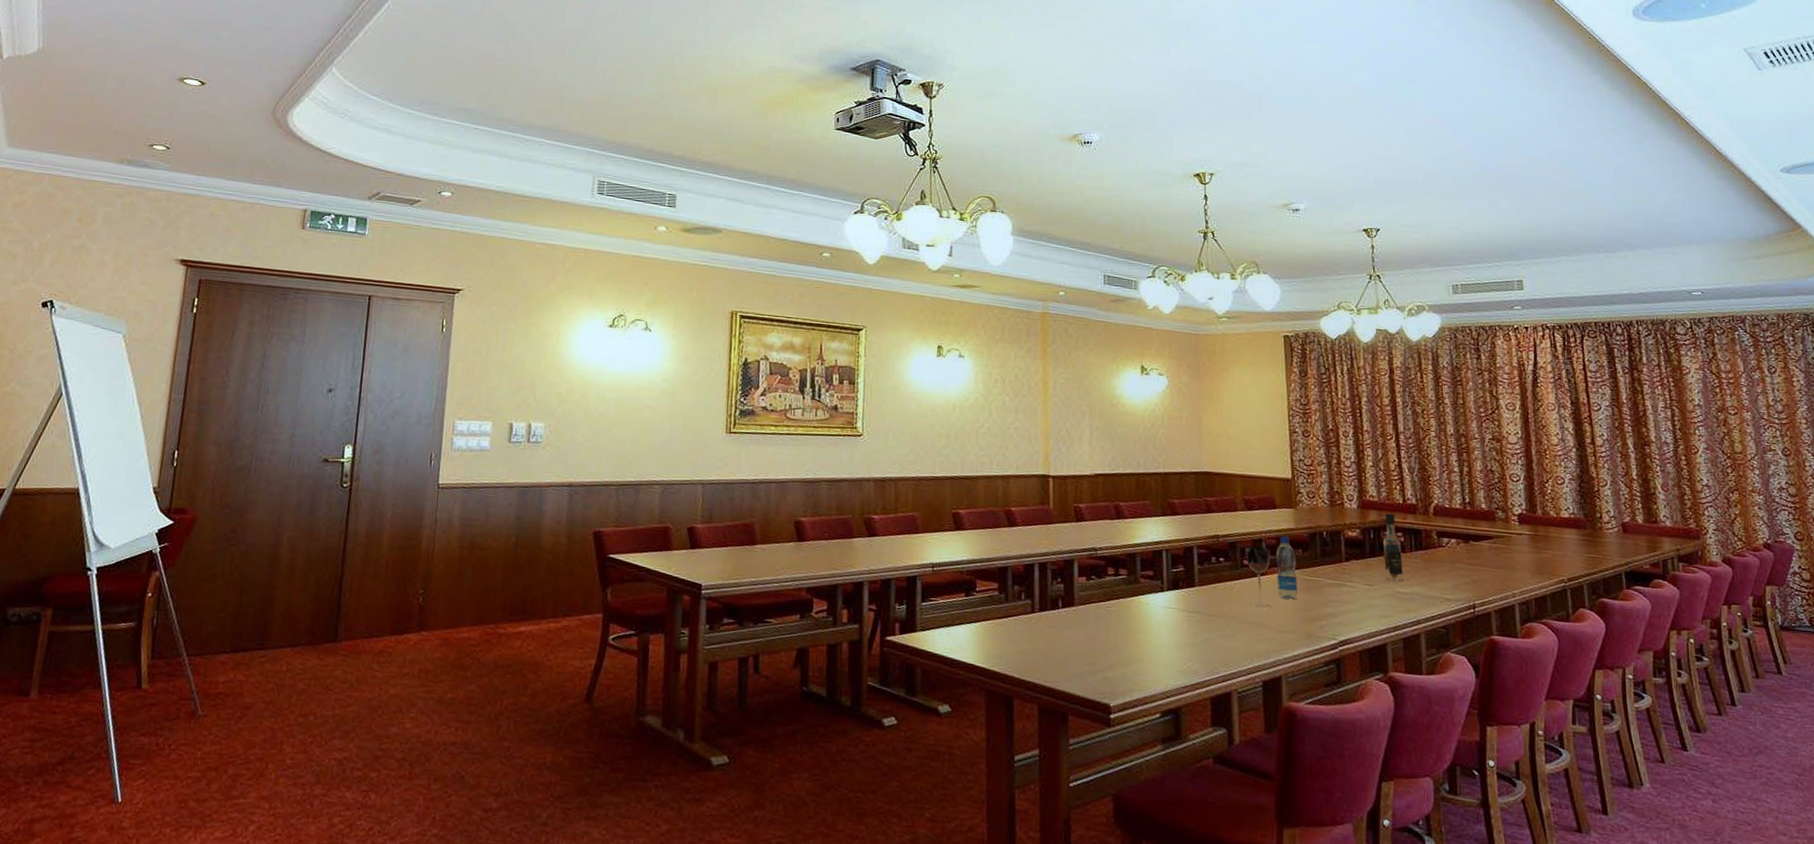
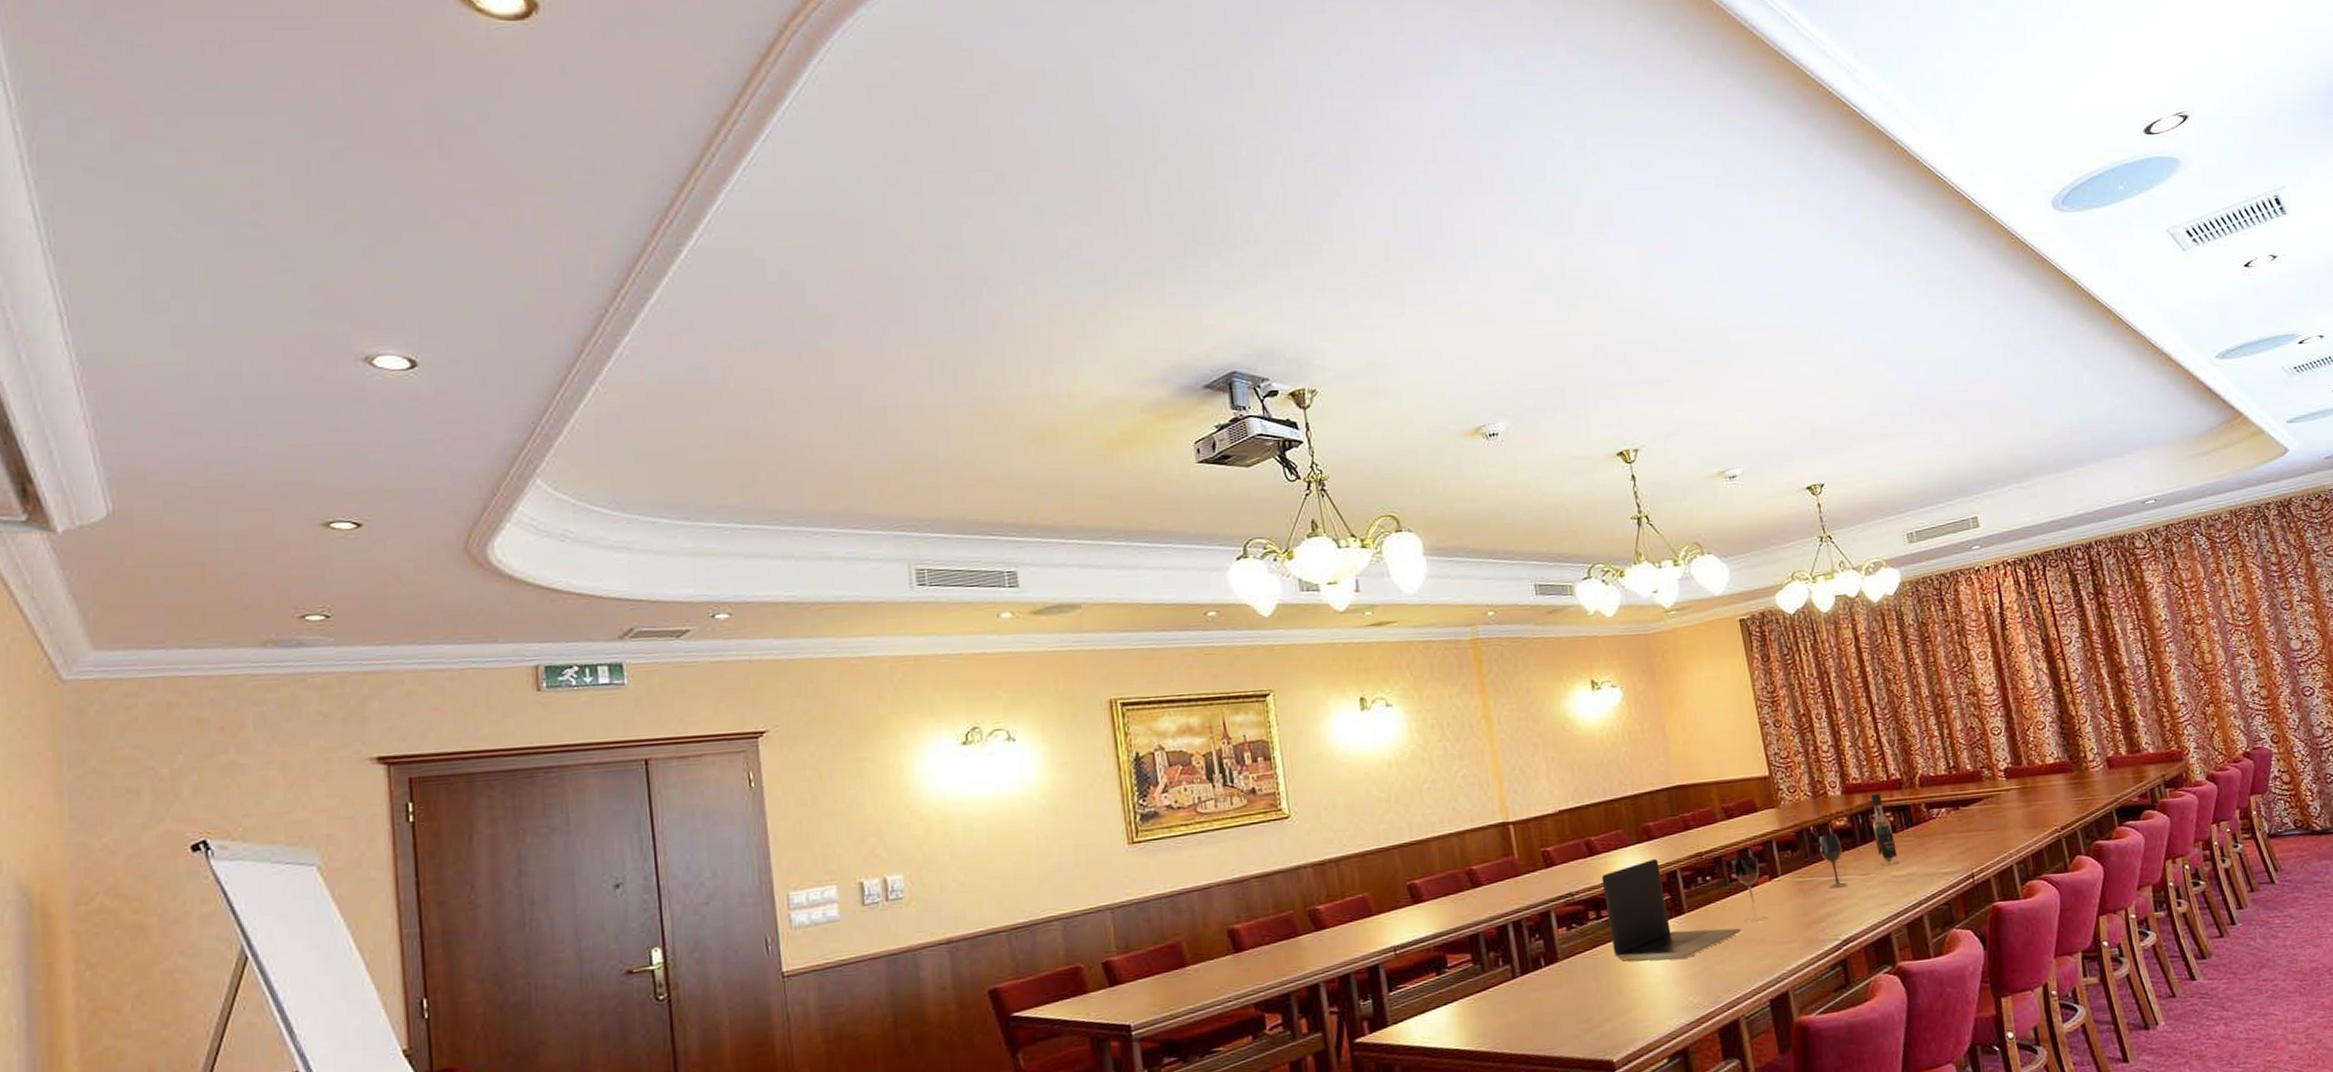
laptop computer: none [1124,532,1245,628] -> present [1601,859,1741,962]
bottle: present [1275,536,1298,600] -> none [1764,839,1793,908]
wine glass: none [1329,541,1352,593] -> present [1819,833,1848,889]

